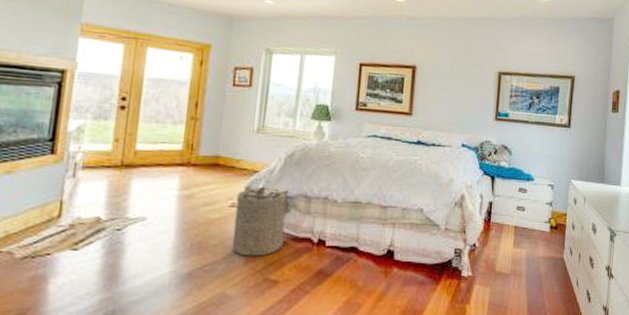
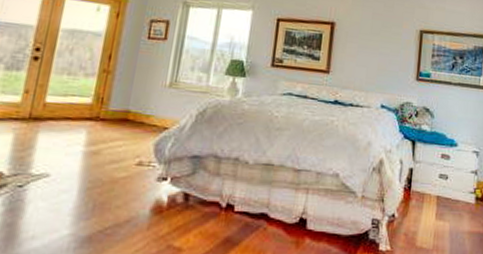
laundry hamper: present [232,185,296,257] -> none [135,143,206,221]

